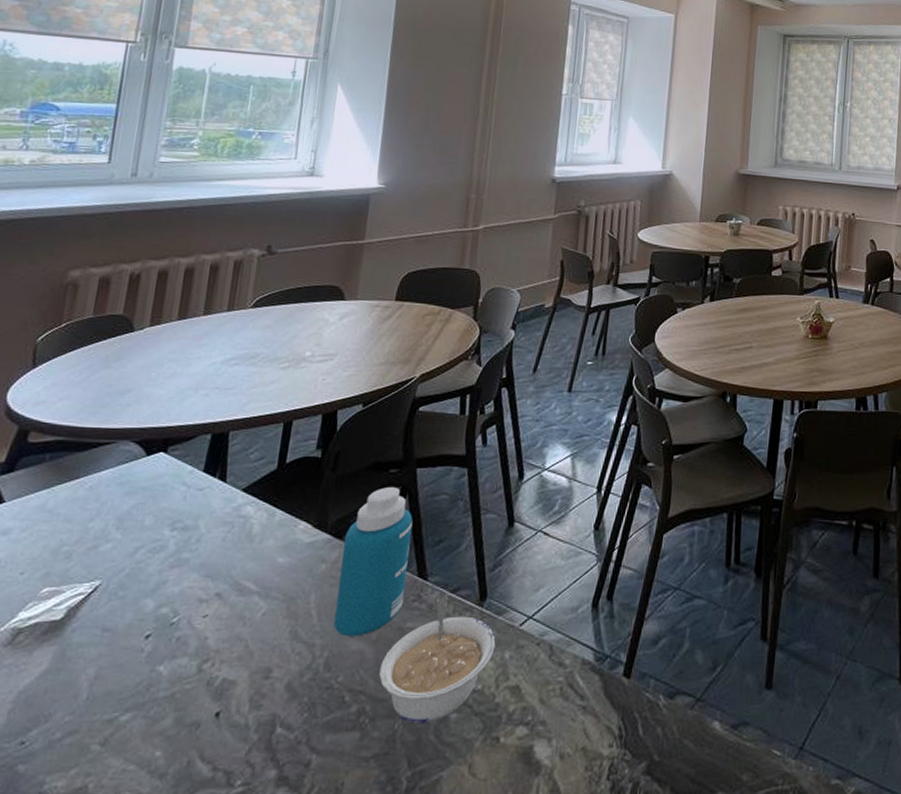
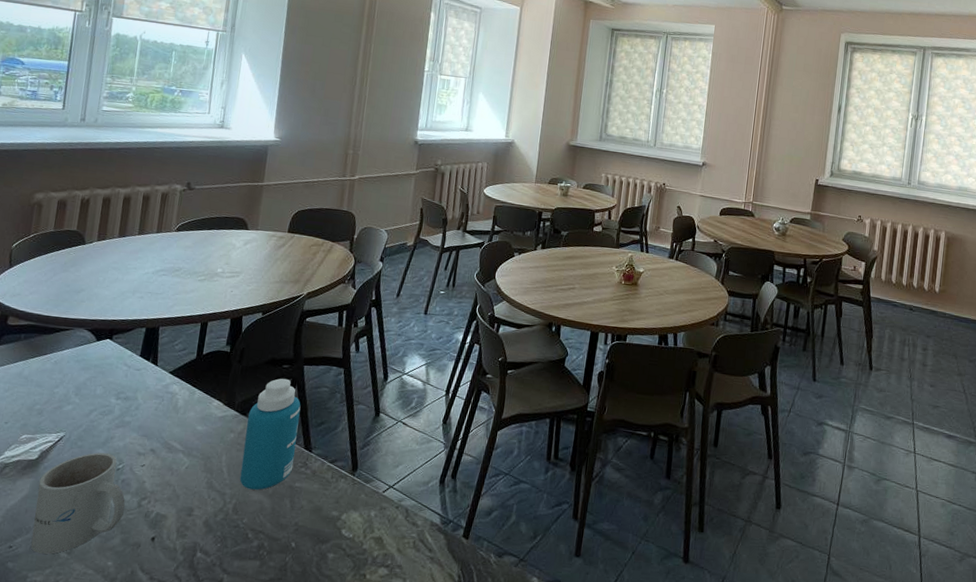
mug: none [50,602,181,750] -> present [30,452,126,555]
legume: present [379,596,496,724] -> none [274,465,364,560]

